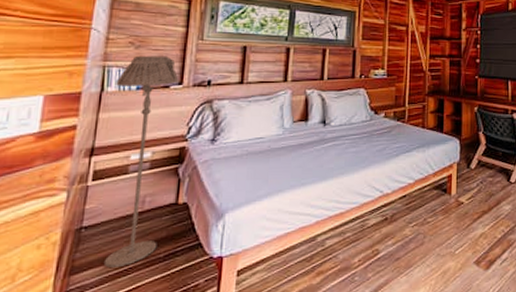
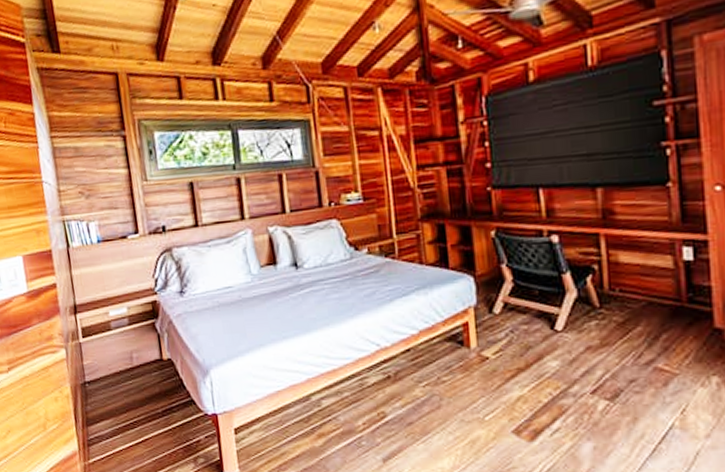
floor lamp: present [103,55,179,268] -> none [78,203,154,420]

